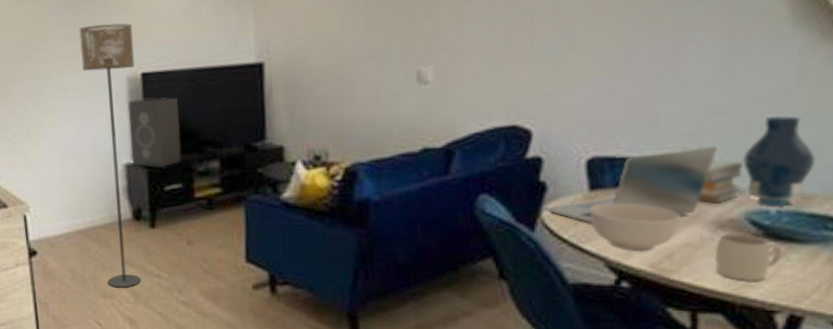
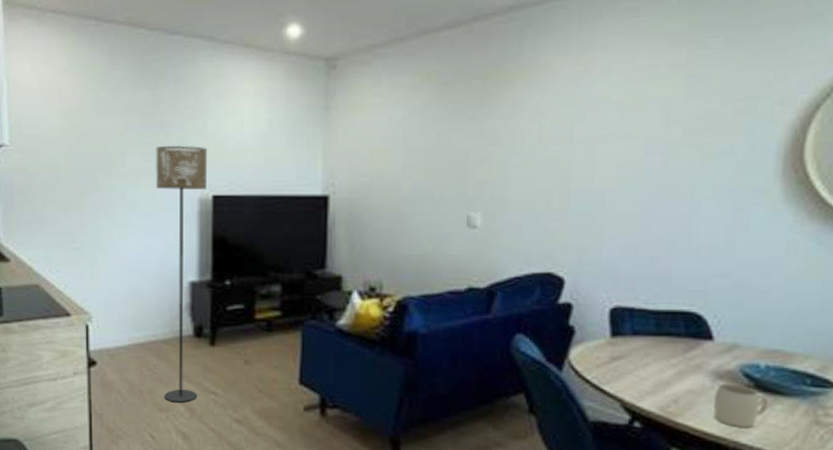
speaker: present [127,97,182,168] -> none [197,220,247,287]
laptop: present [544,145,717,224] -> none [571,304,719,367]
bowl: present [589,202,680,250] -> none [610,349,687,394]
books: present [697,159,745,204] -> none [701,316,741,356]
vase: present [741,115,817,206] -> none [738,281,799,362]

